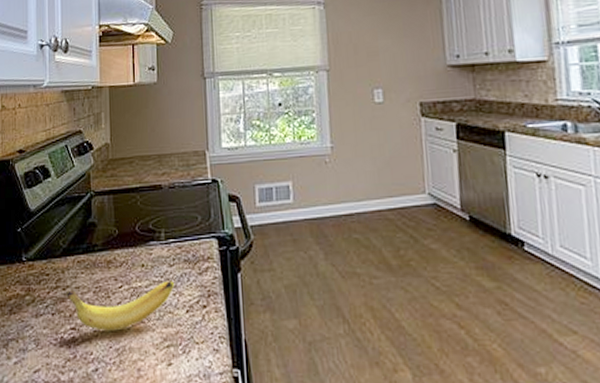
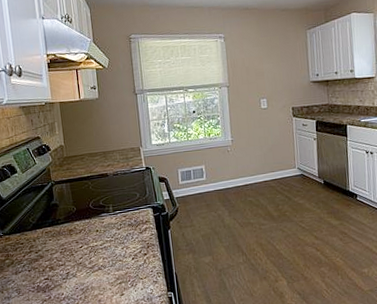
banana: present [66,281,174,331] -> none [39,239,122,278]

